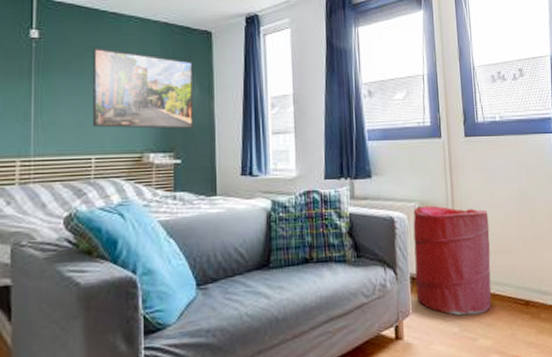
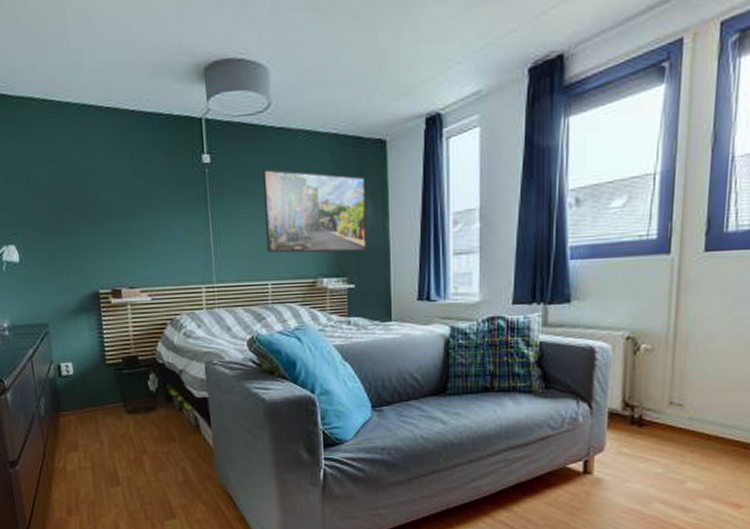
laundry hamper: present [413,205,492,316] -> none [614,335,724,456]

